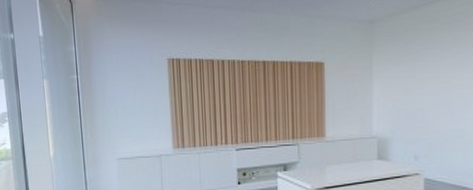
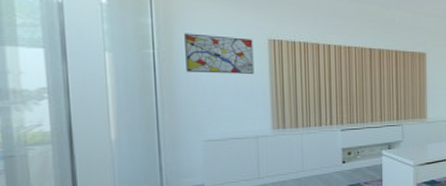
wall art: none [100,57,156,95] -> present [184,33,254,74]

